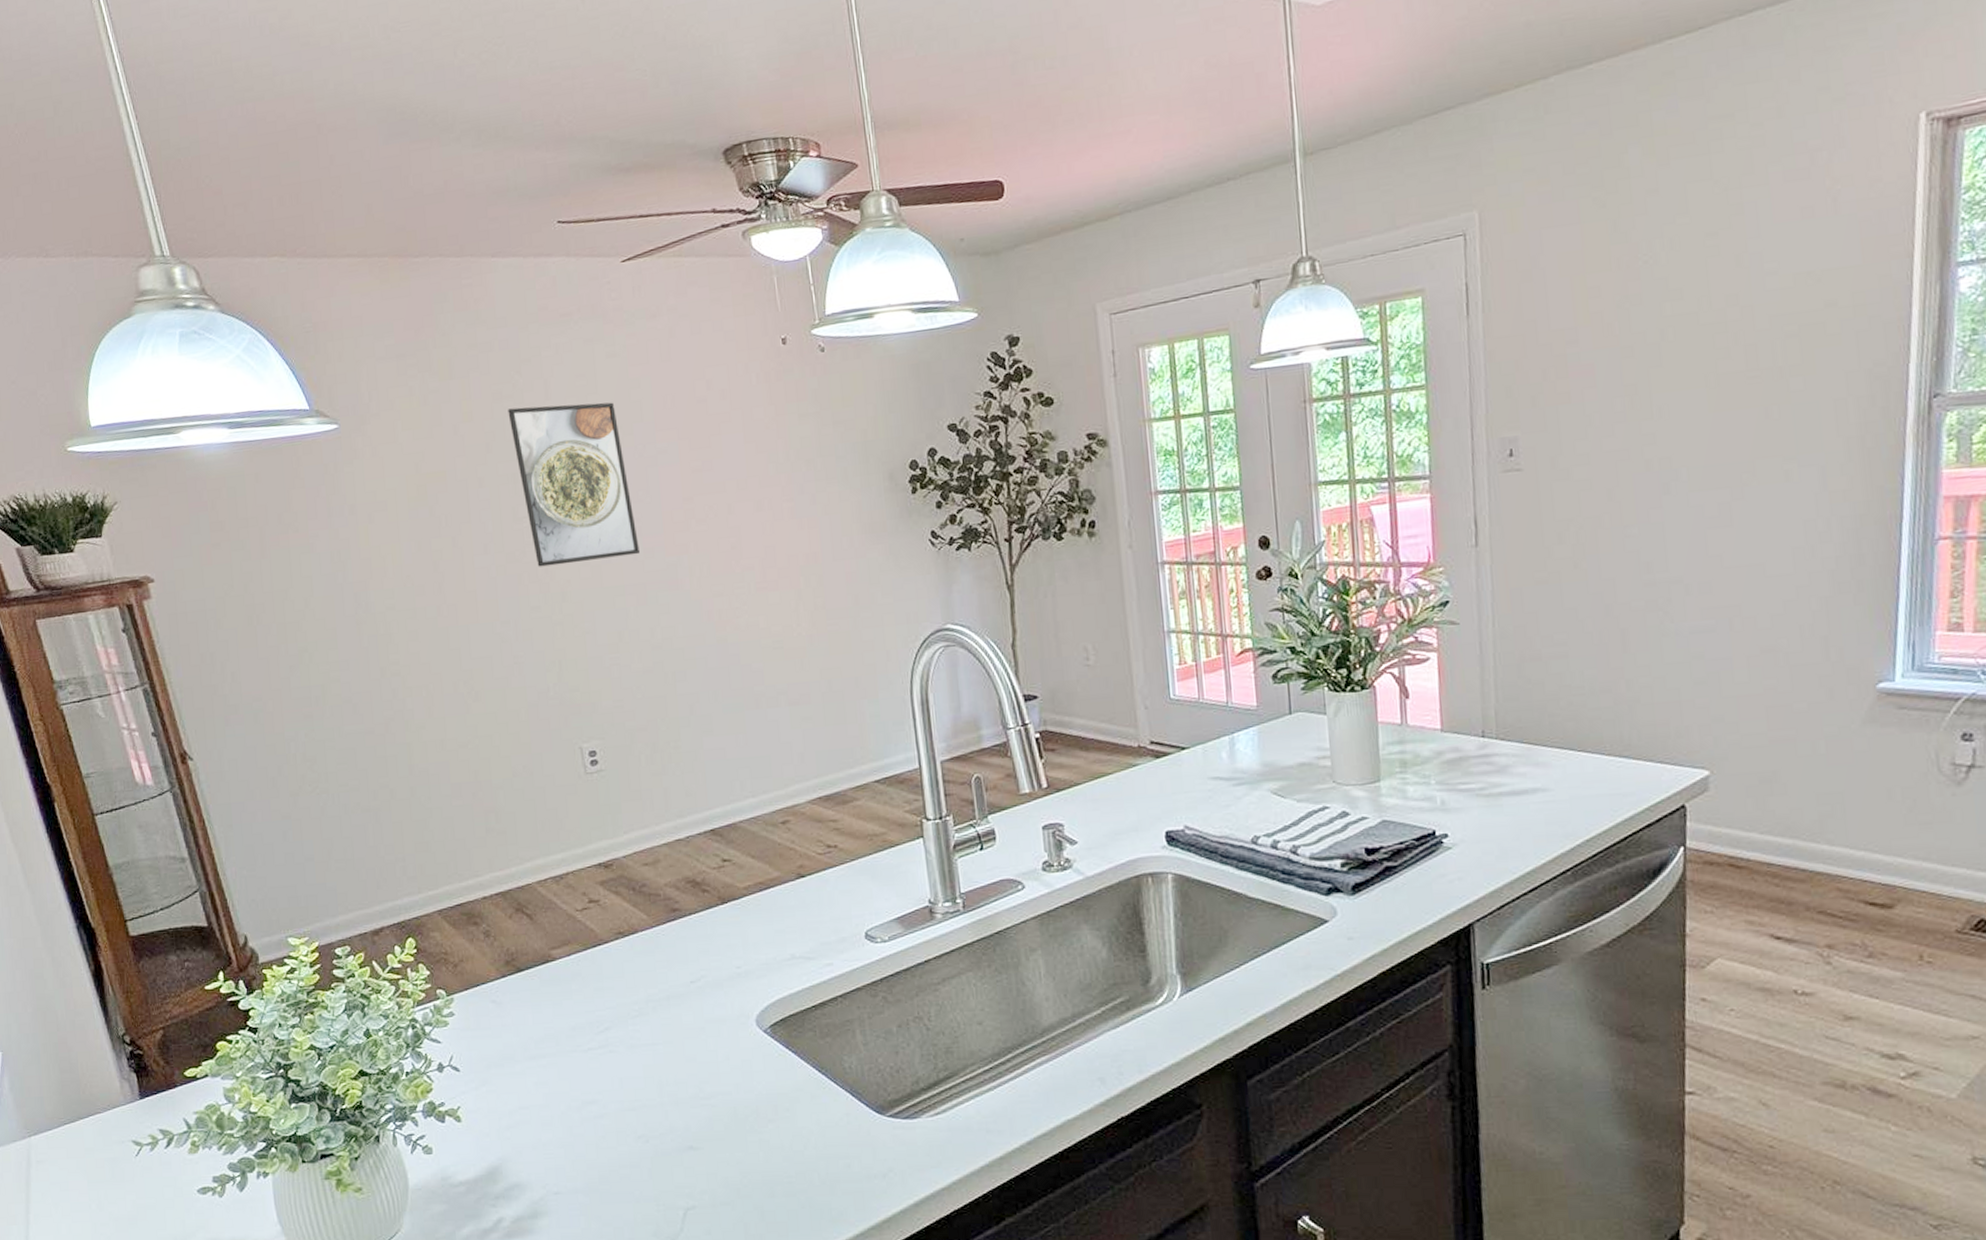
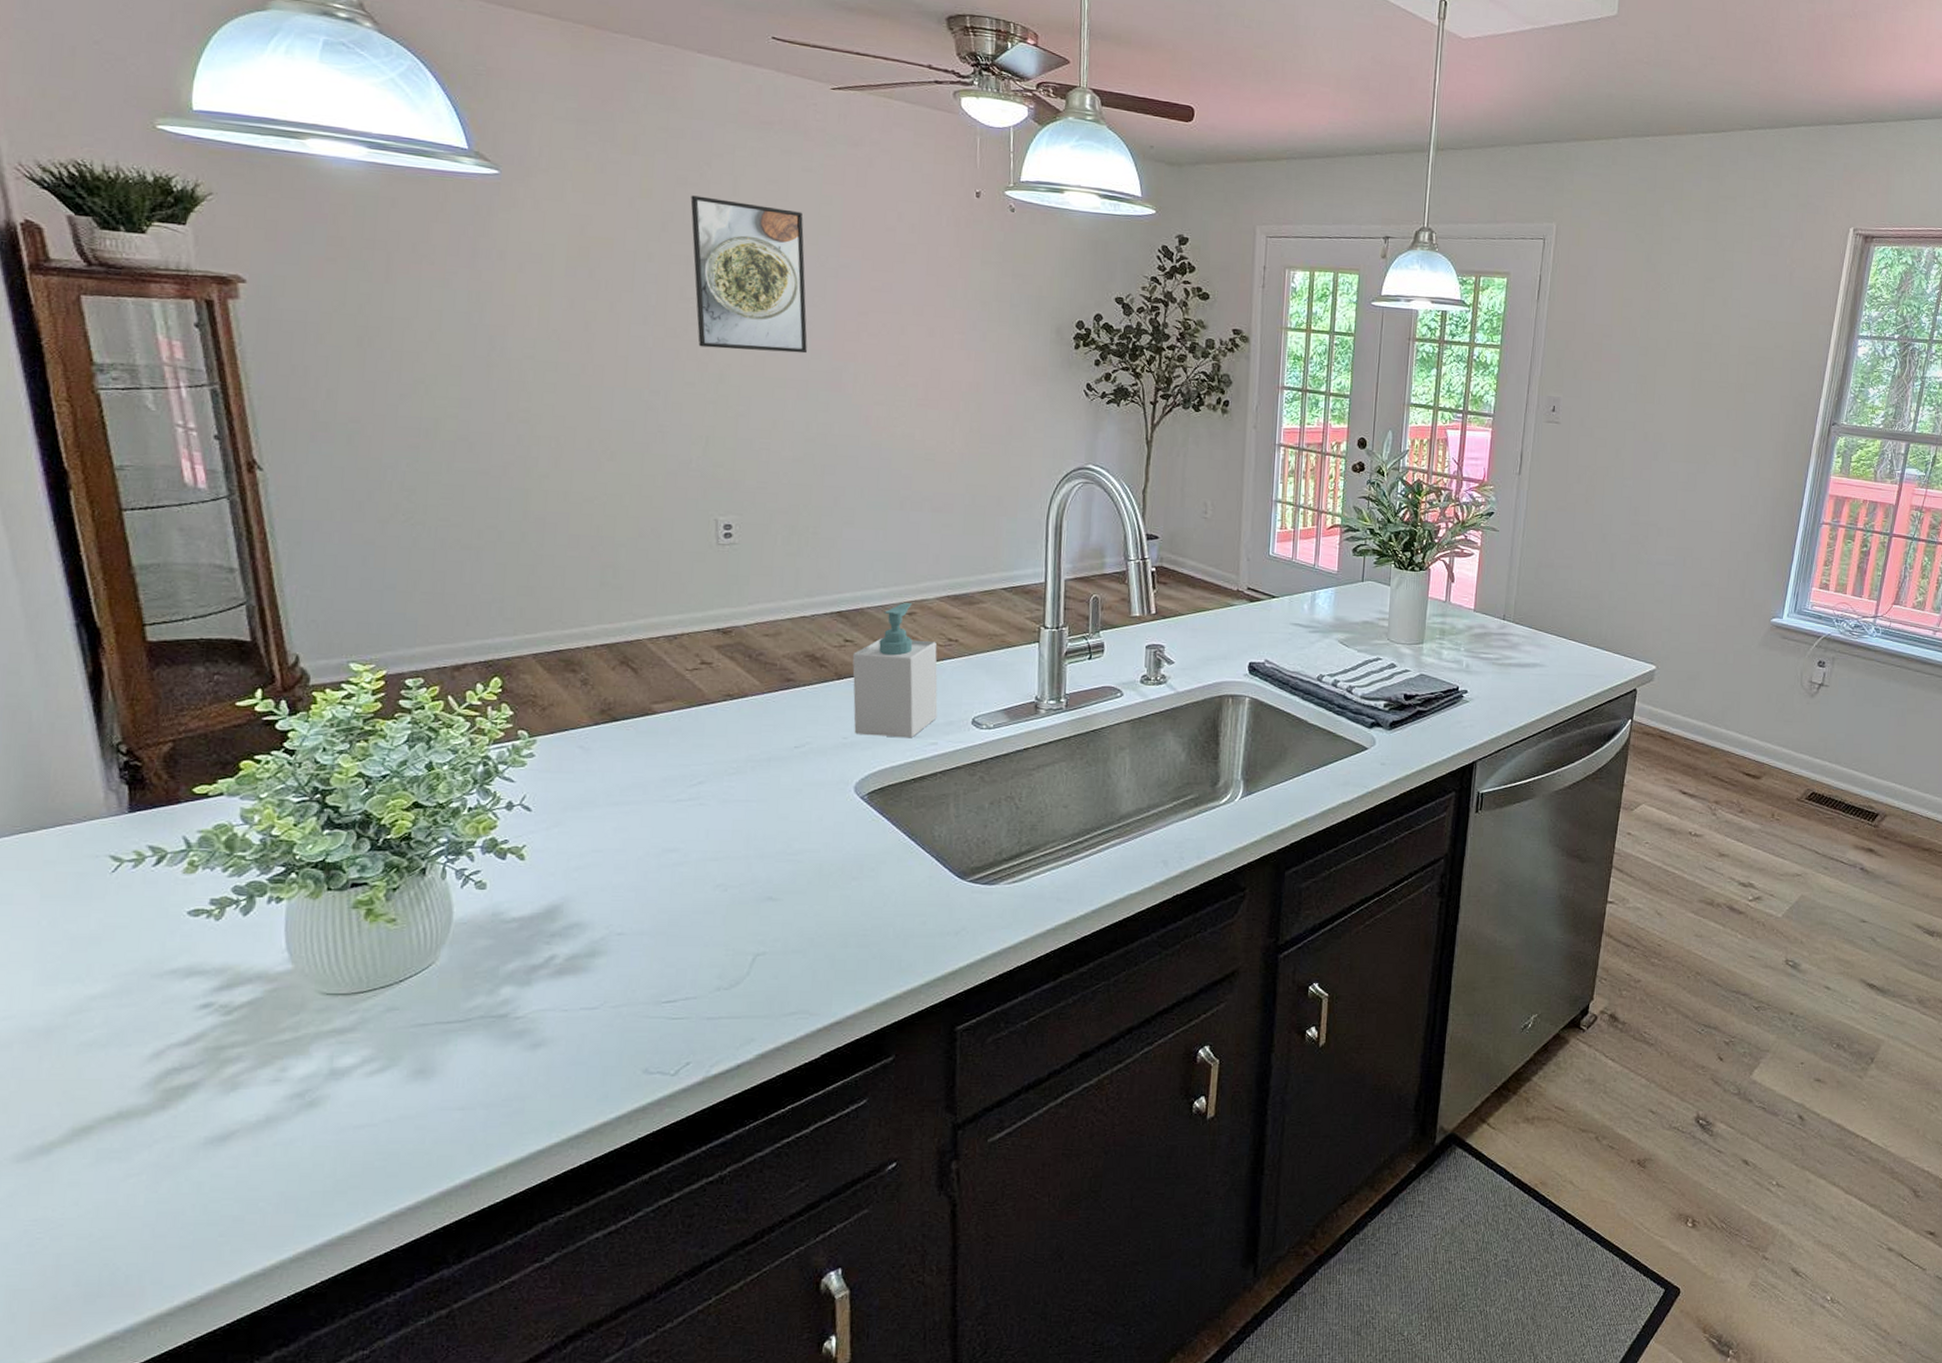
soap bottle: none [732,811,828,962] -> present [852,603,938,738]

